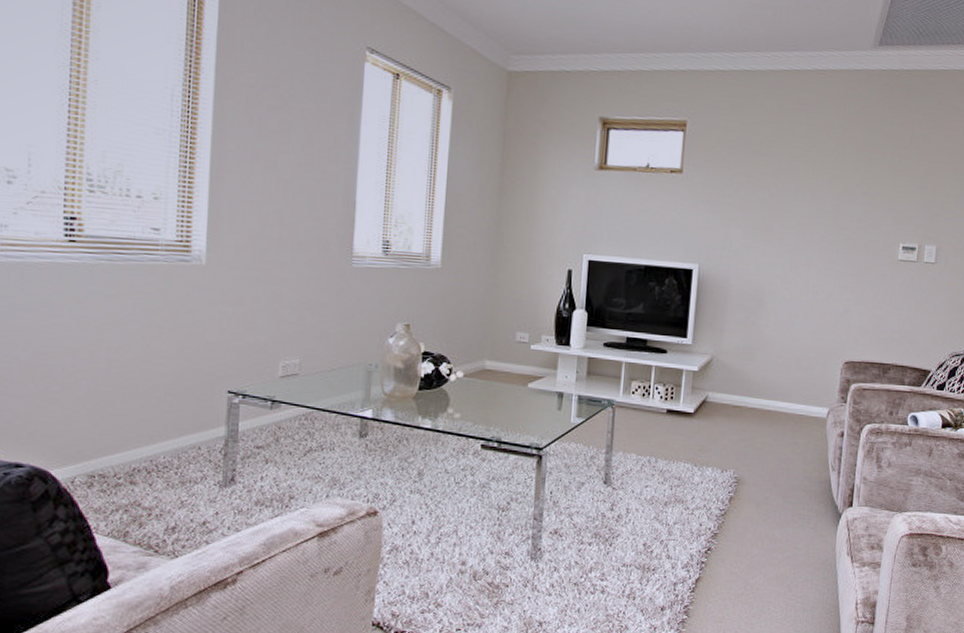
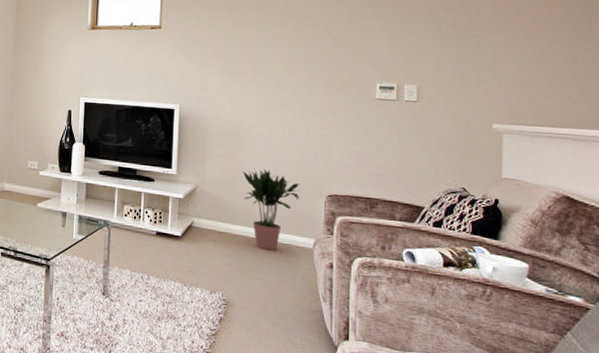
potted plant: none [762,336,818,423] -> present [242,169,300,251]

